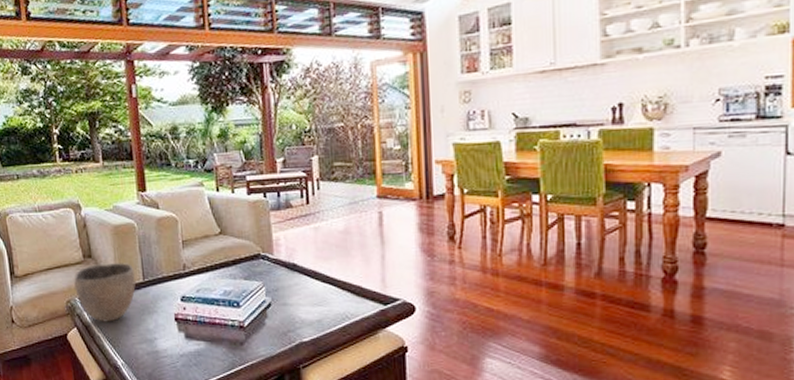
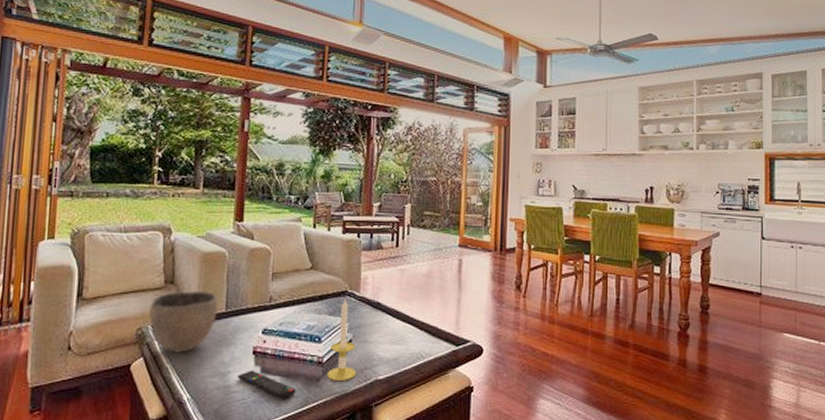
remote control: none [164,336,222,363] -> present [238,370,296,399]
candle: none [249,262,280,345] -> present [326,299,357,382]

